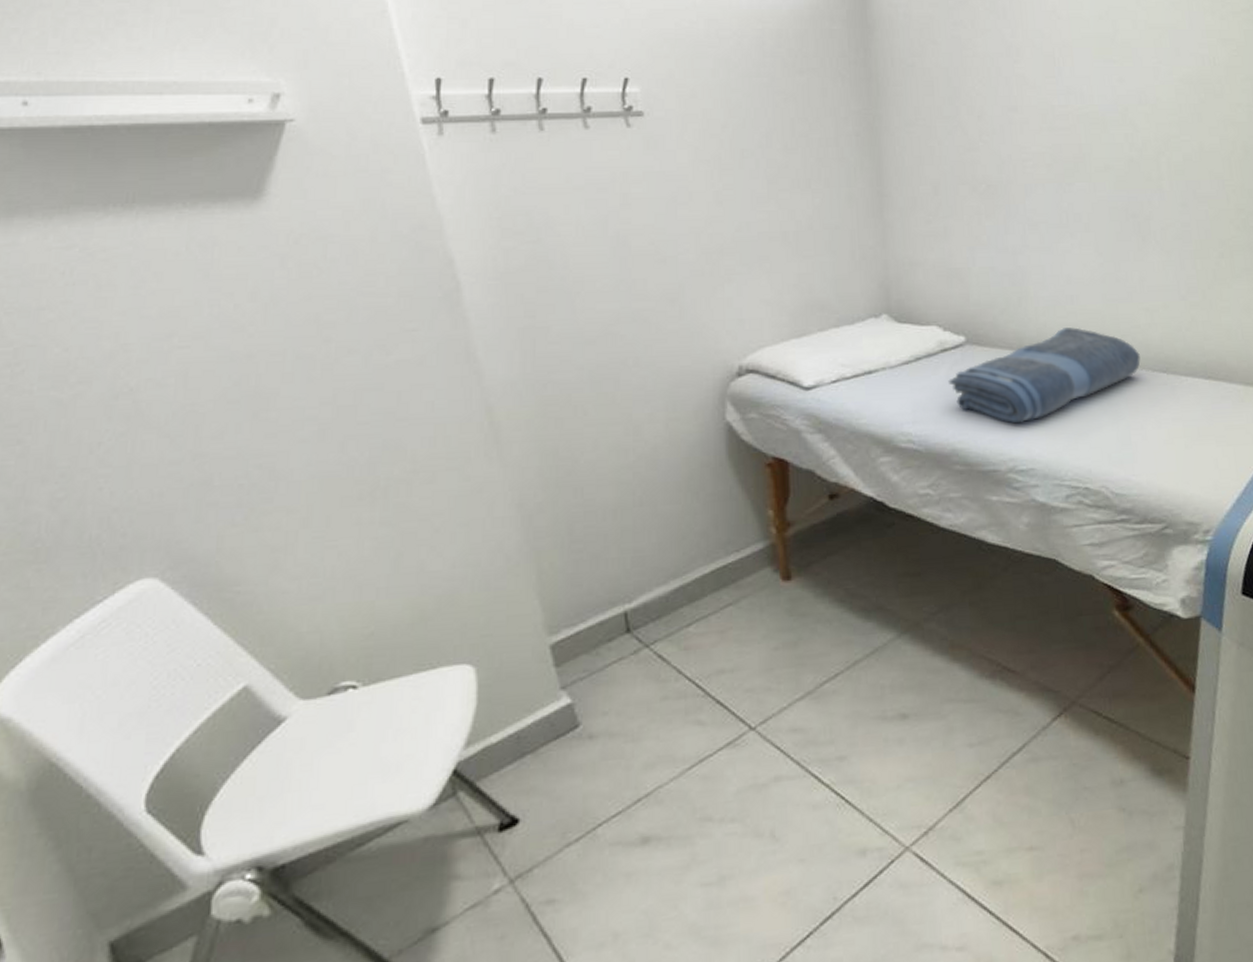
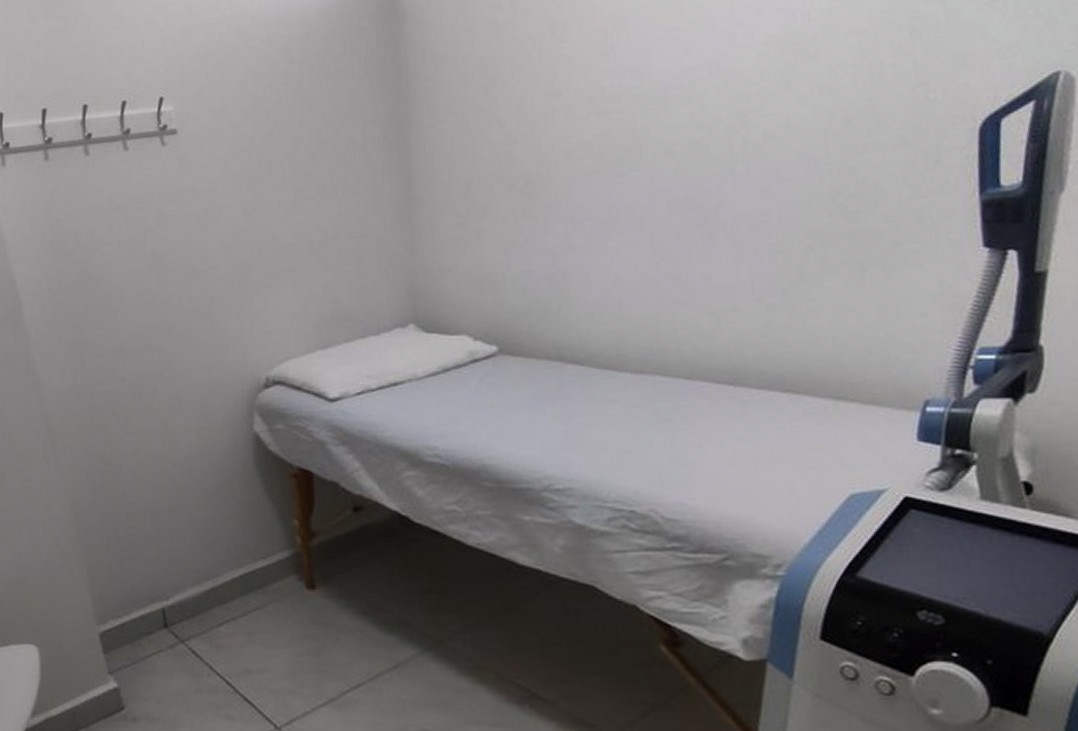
towel: present [948,326,1141,423] -> none [478,334,702,438]

